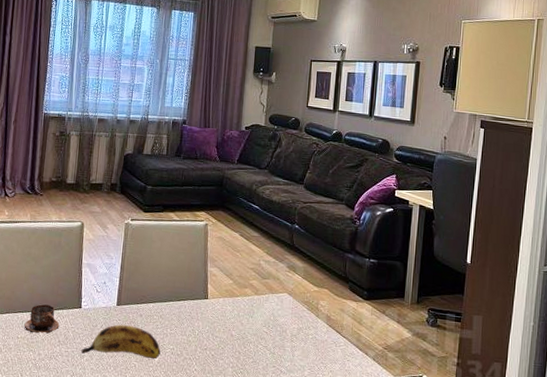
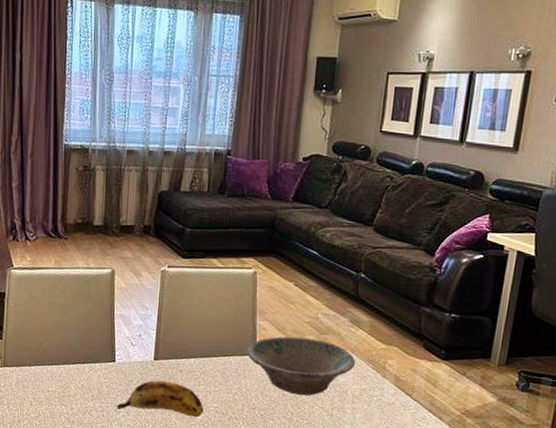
cup: present [24,304,60,334] -> none [54,357,92,388]
bowl: none [199,281,293,336] -> present [247,336,356,396]

